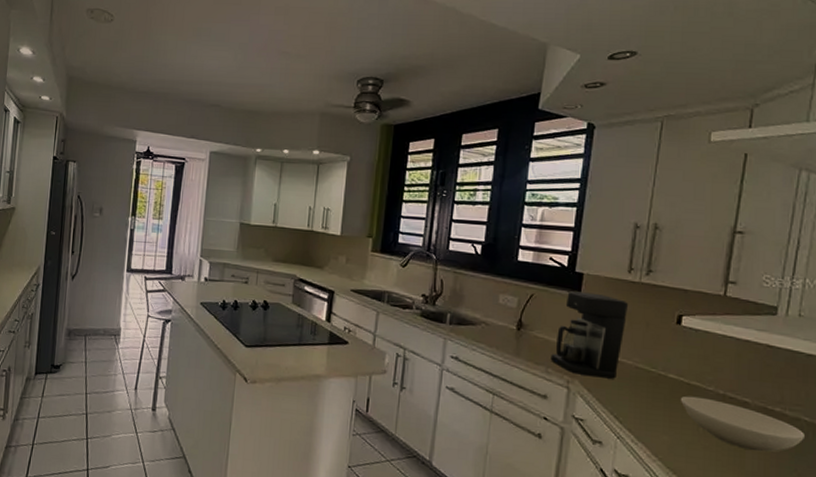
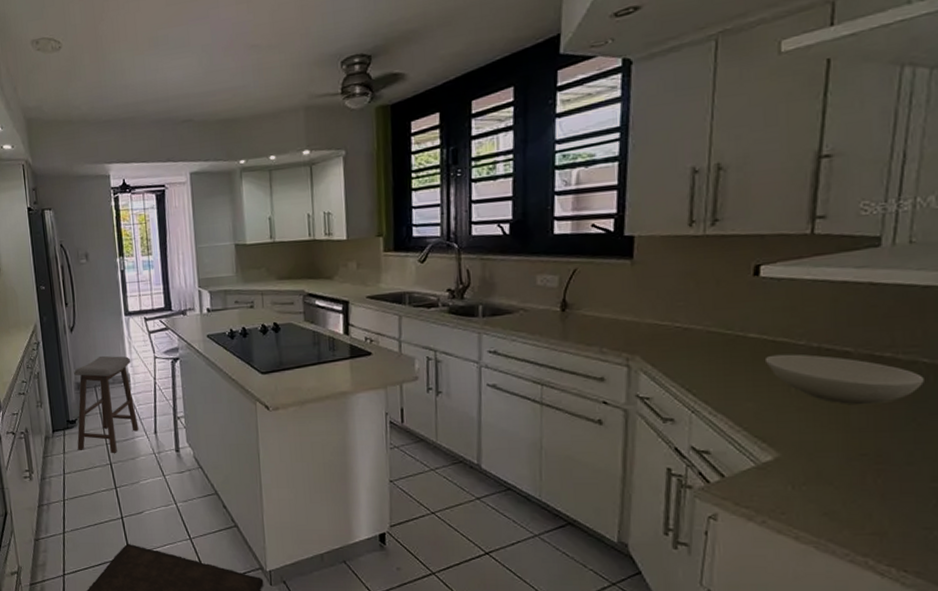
bar stool: none [56,306,125,404] -> present [74,355,139,453]
coffee maker: present [550,291,628,379] -> none [604,256,692,350]

